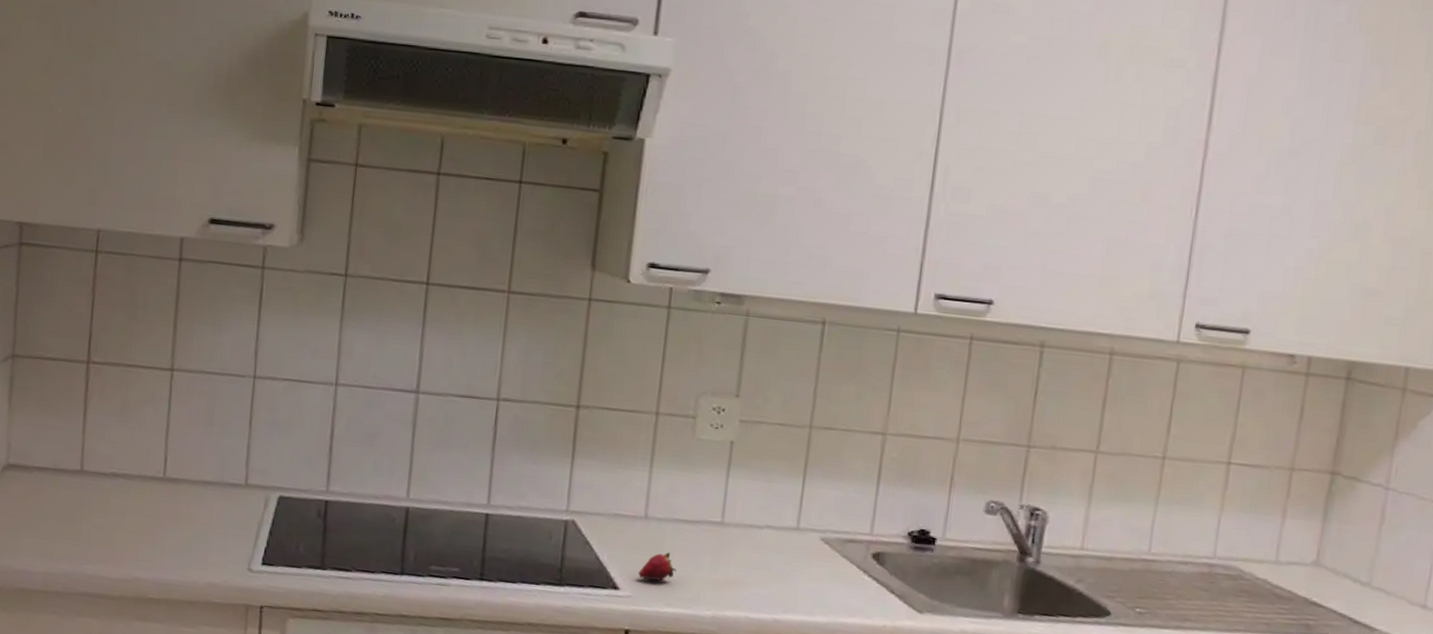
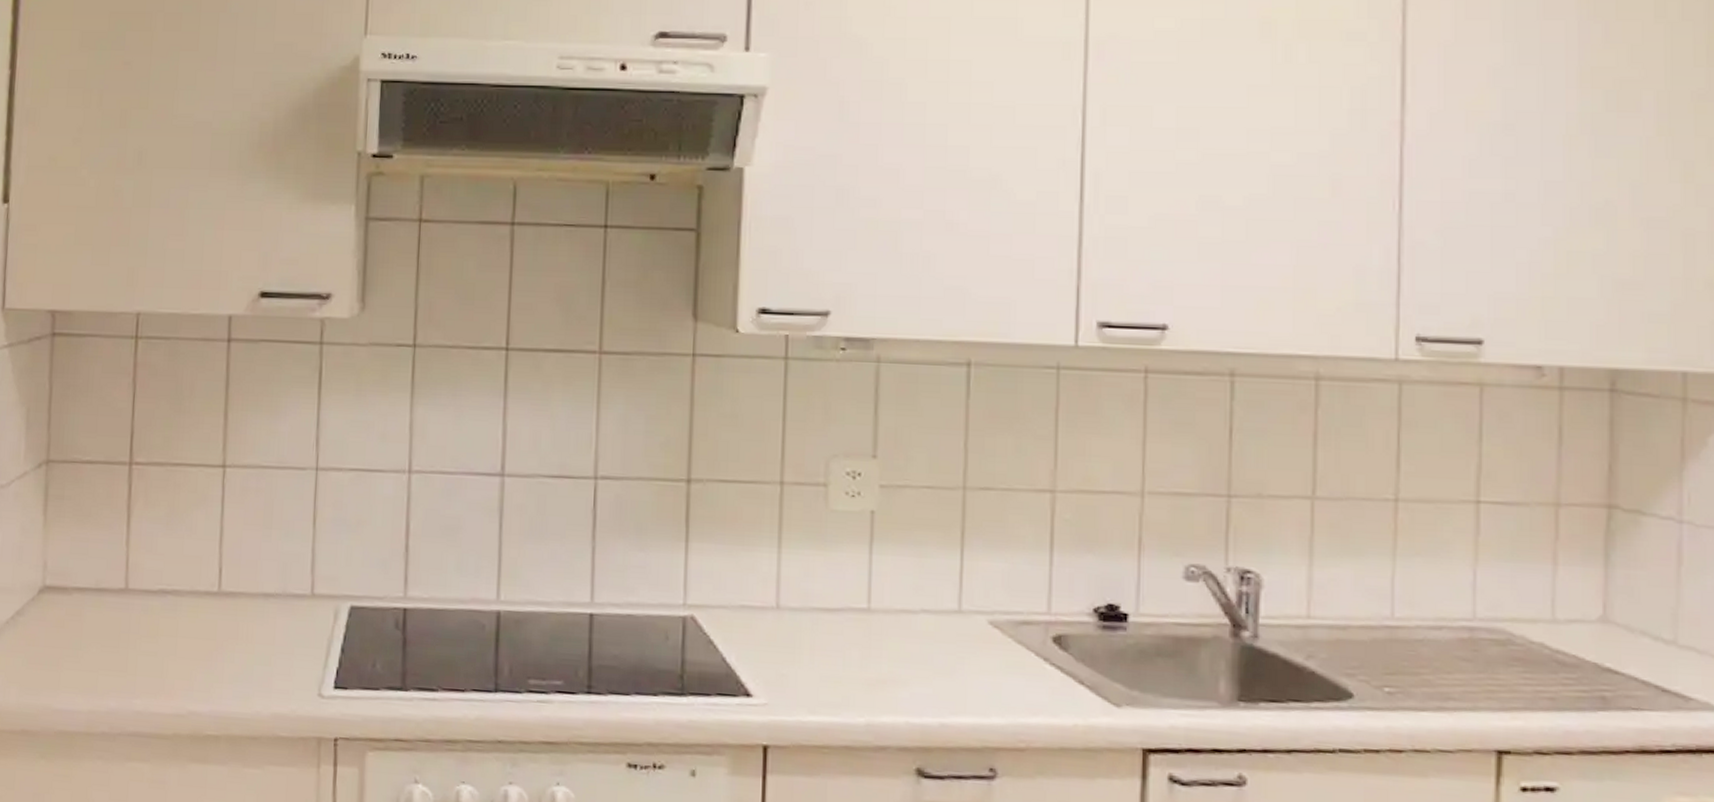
fruit: present [638,552,676,581] -> none [774,648,819,684]

